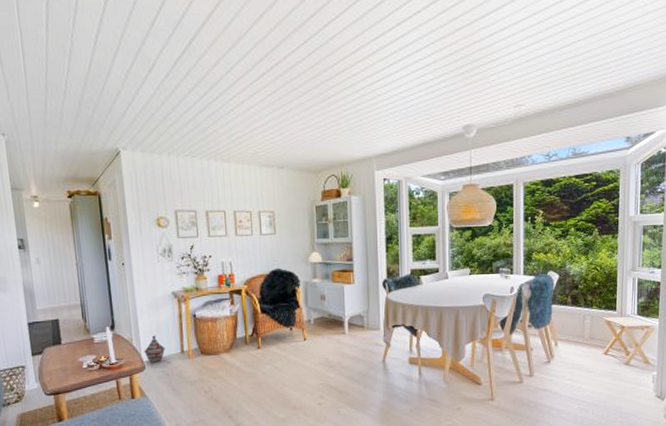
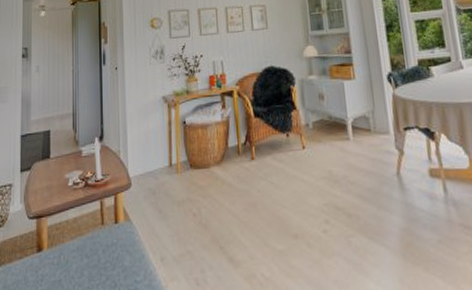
woven basket: present [144,335,165,363] -> none [131,146,153,179]

